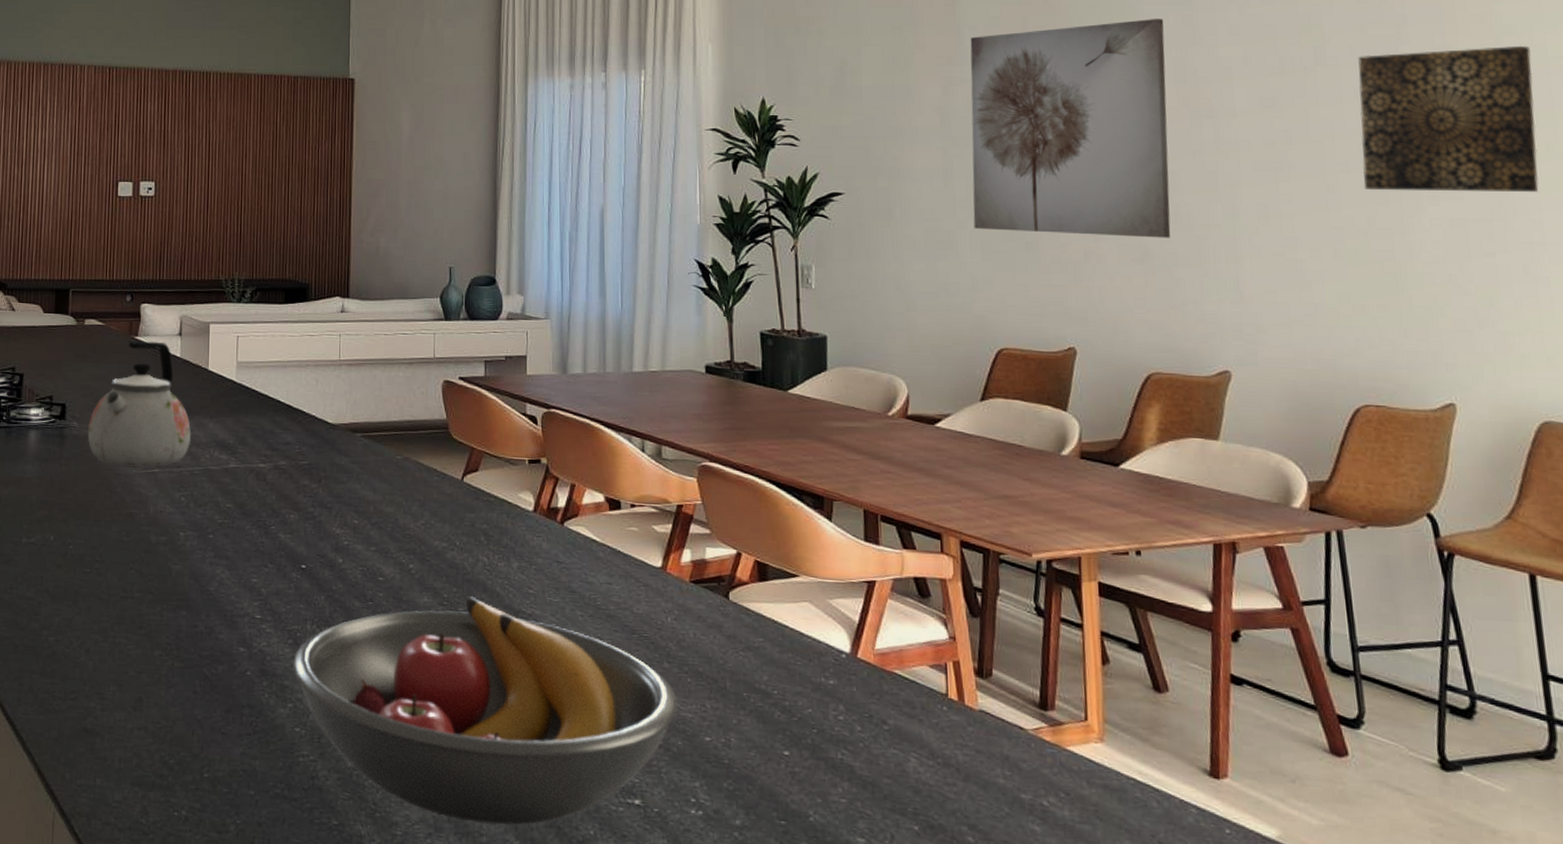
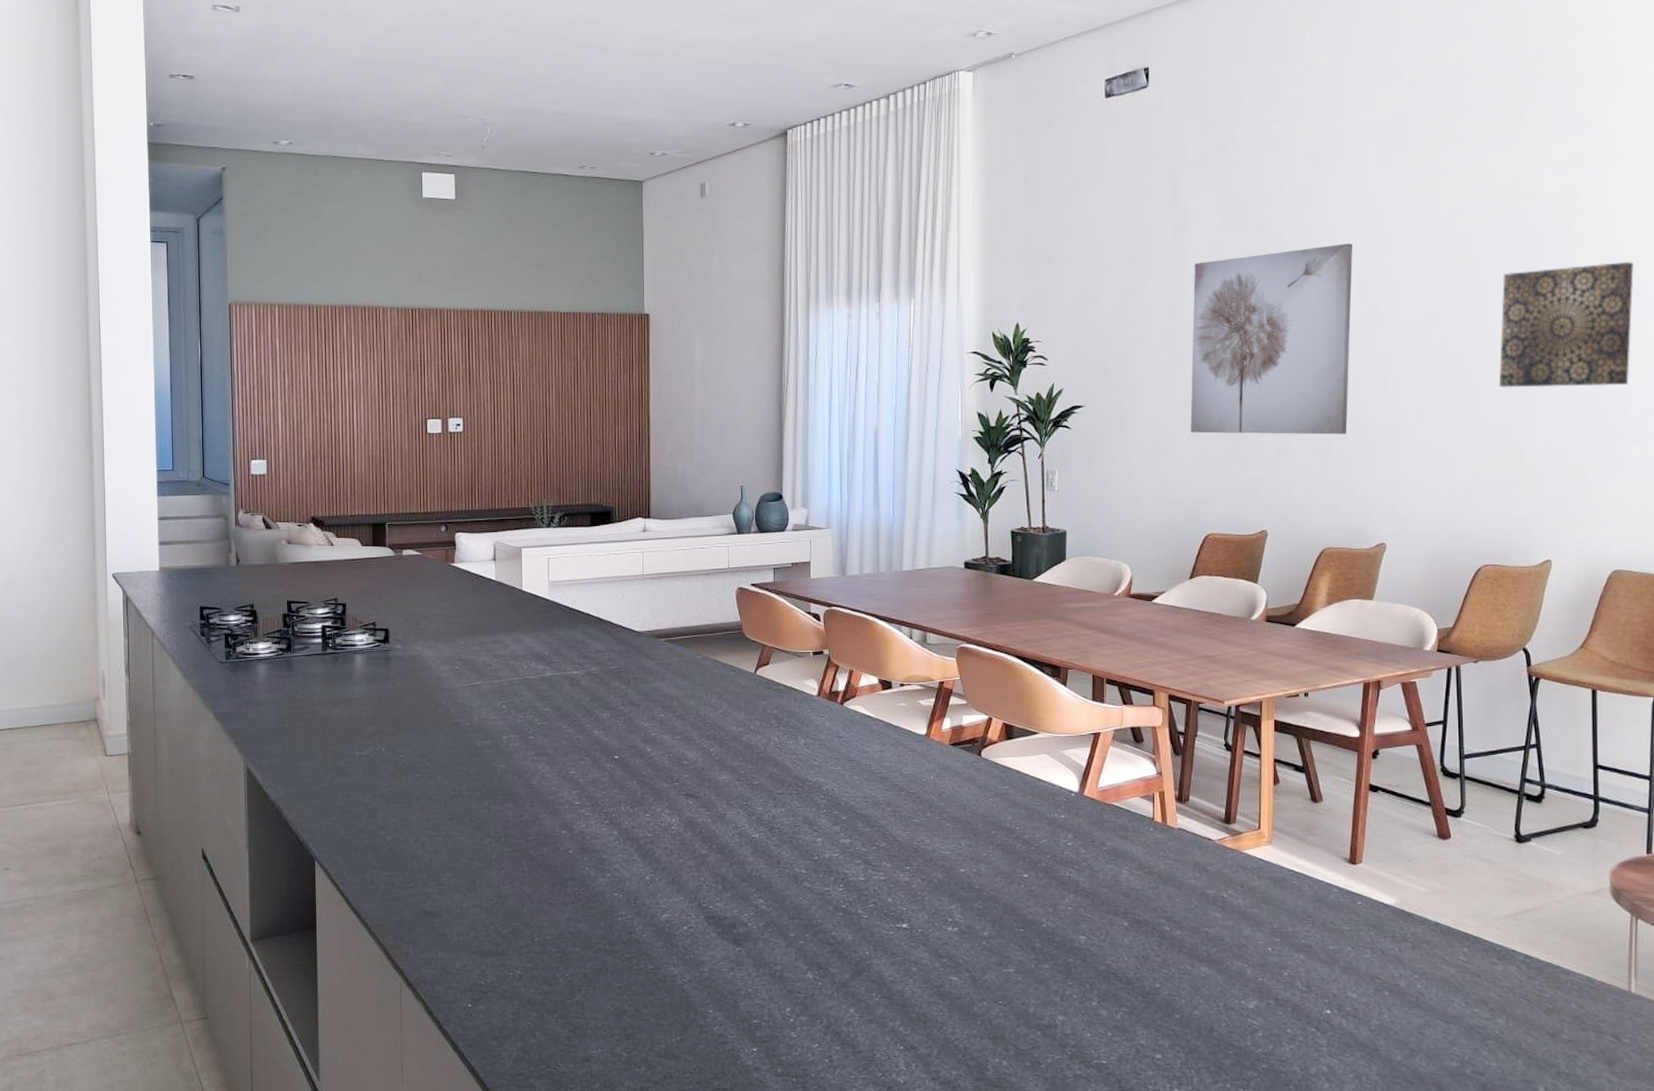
kettle: present [87,340,192,468] -> none [411,567,510,682]
fruit bowl: present [292,596,679,826] -> none [609,771,939,955]

